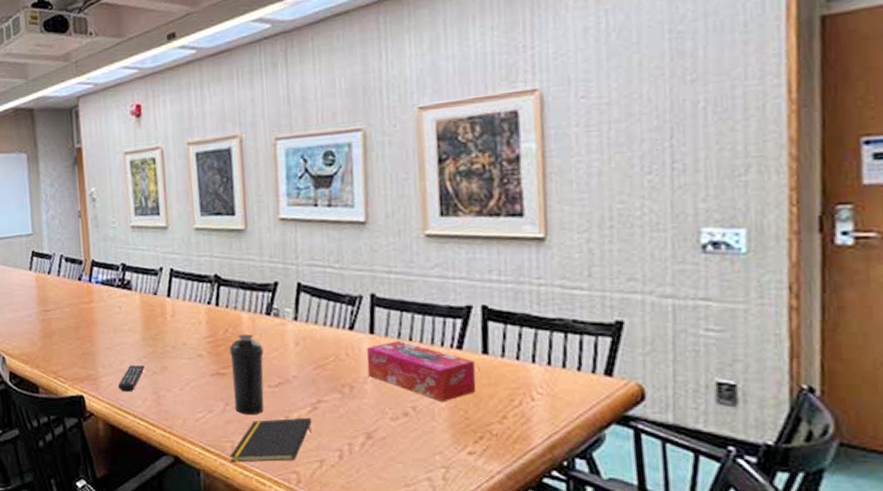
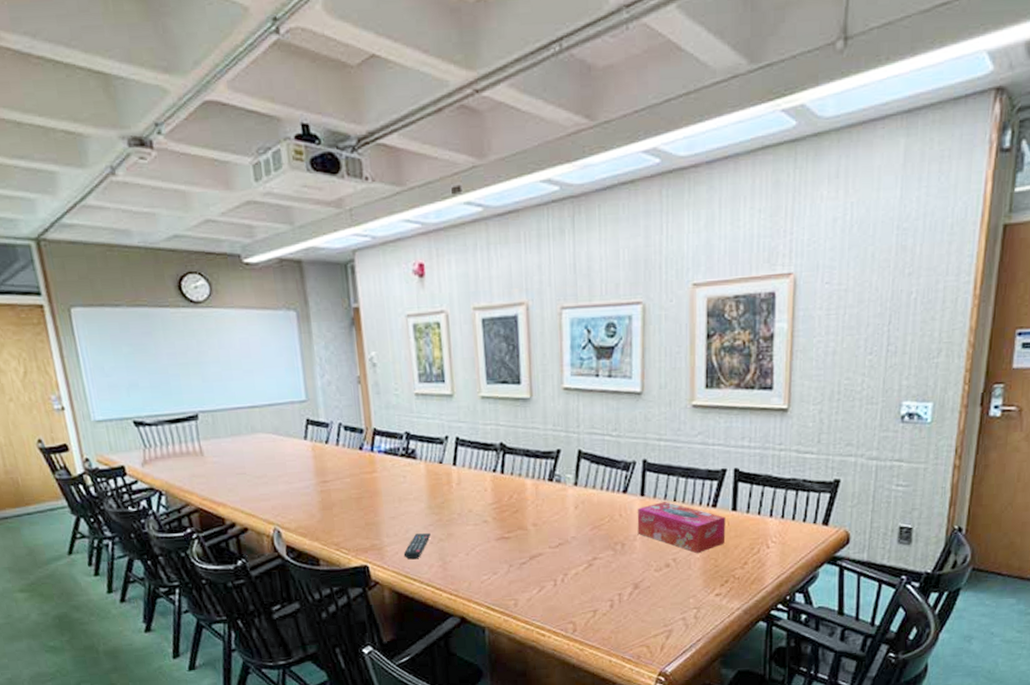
water bottle: present [229,334,264,414] -> none [514,499,546,574]
notepad: present [229,417,312,463] -> none [513,573,588,618]

